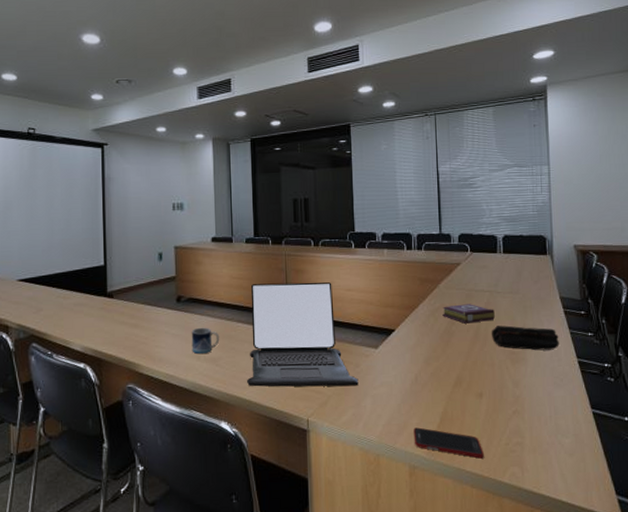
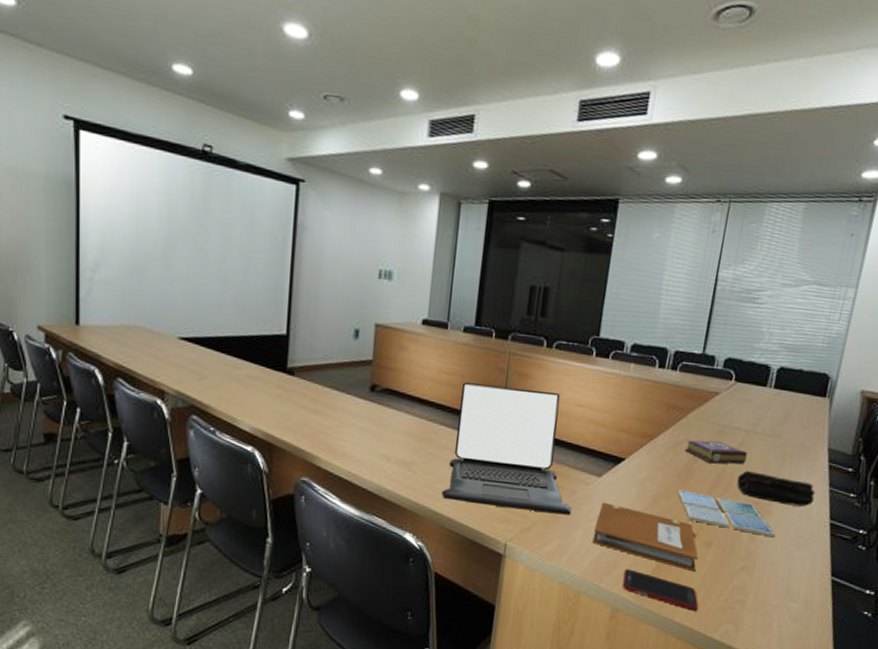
mug: present [191,327,220,355] -> none [381,424,417,456]
notebook: none [381,370,474,422] -> present [592,502,698,572]
drink coaster: none [444,350,535,381] -> present [677,489,776,538]

